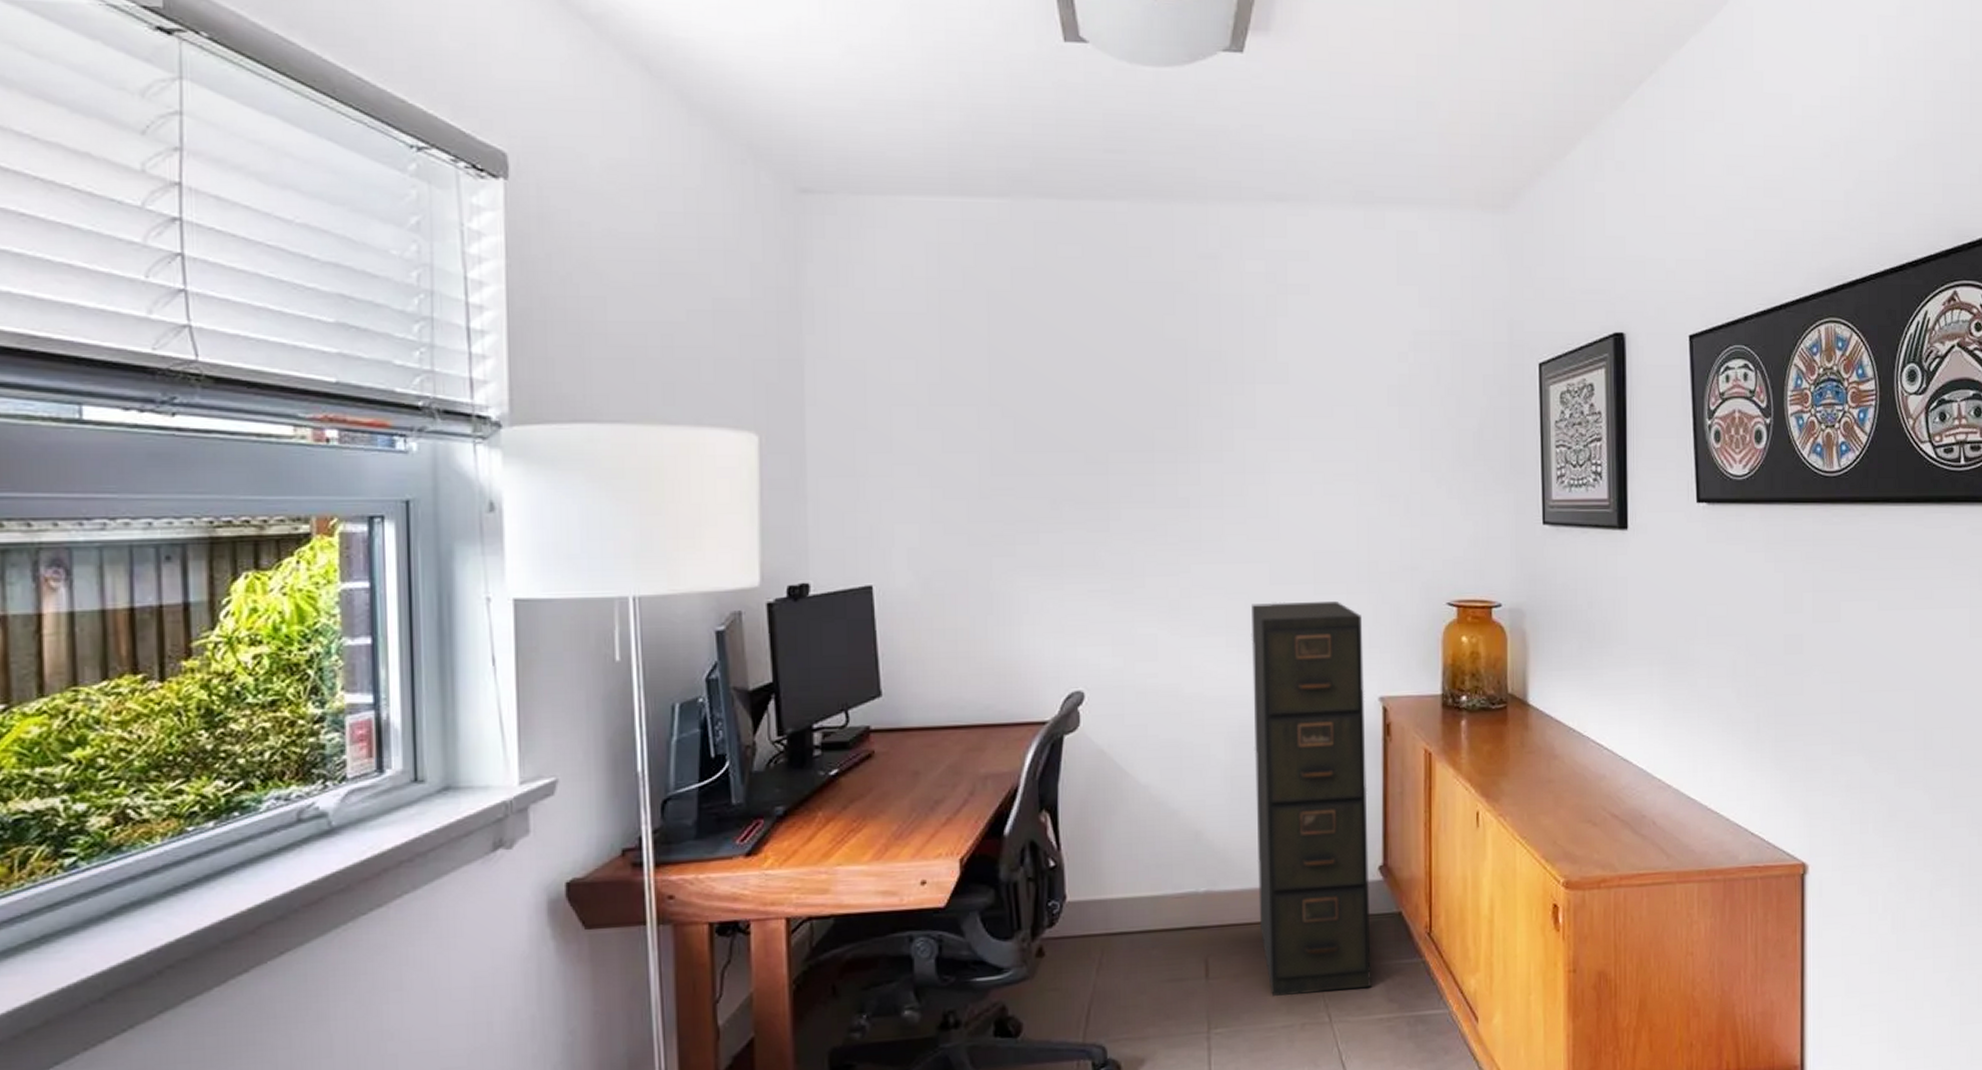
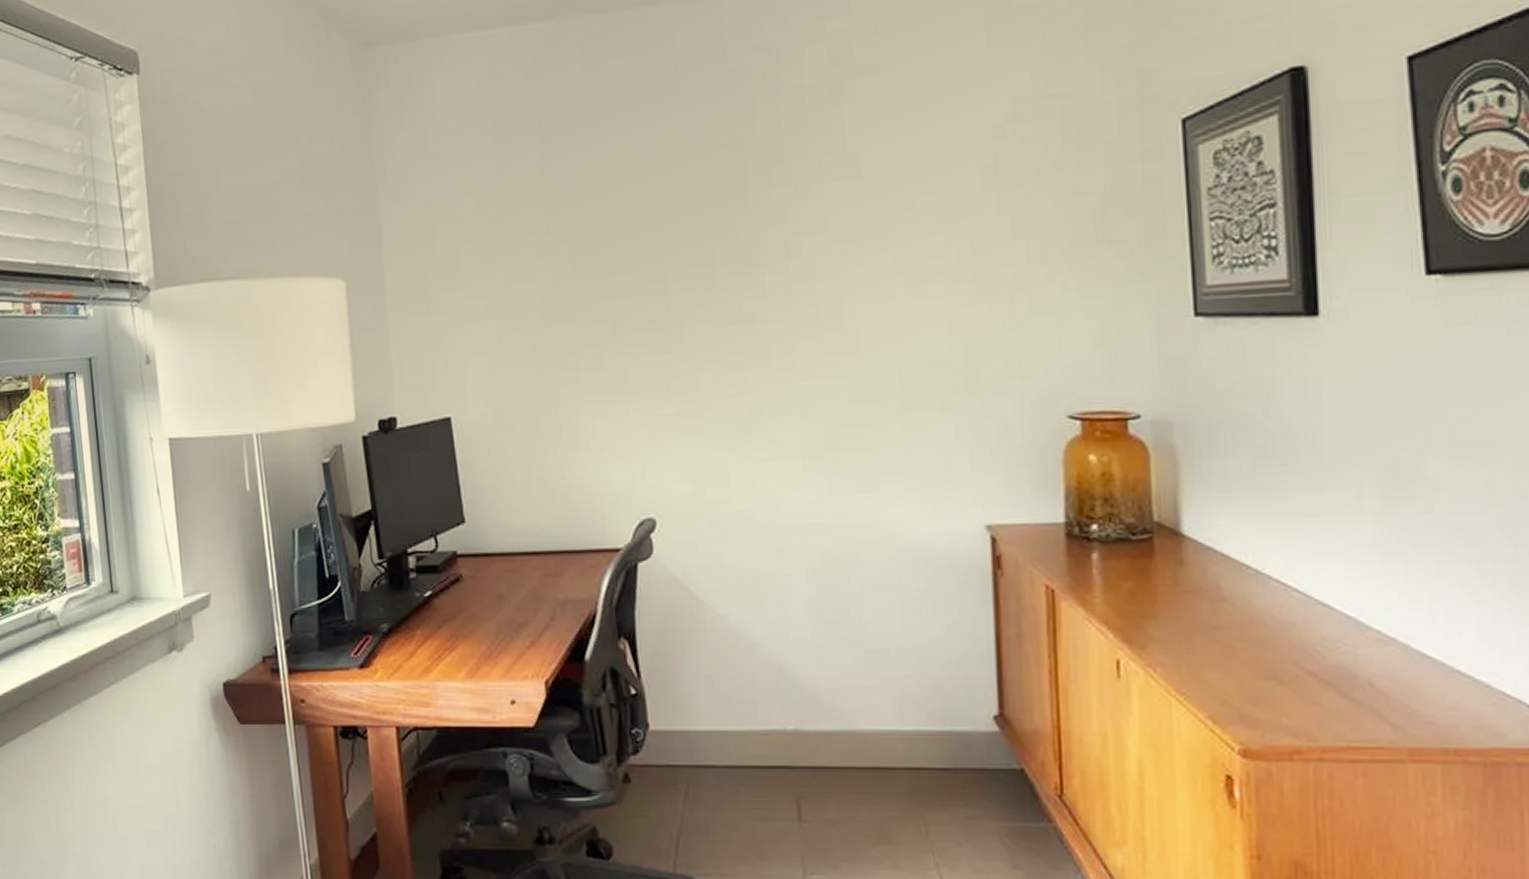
filing cabinet: present [1251,601,1373,997] -> none [830,418,992,850]

